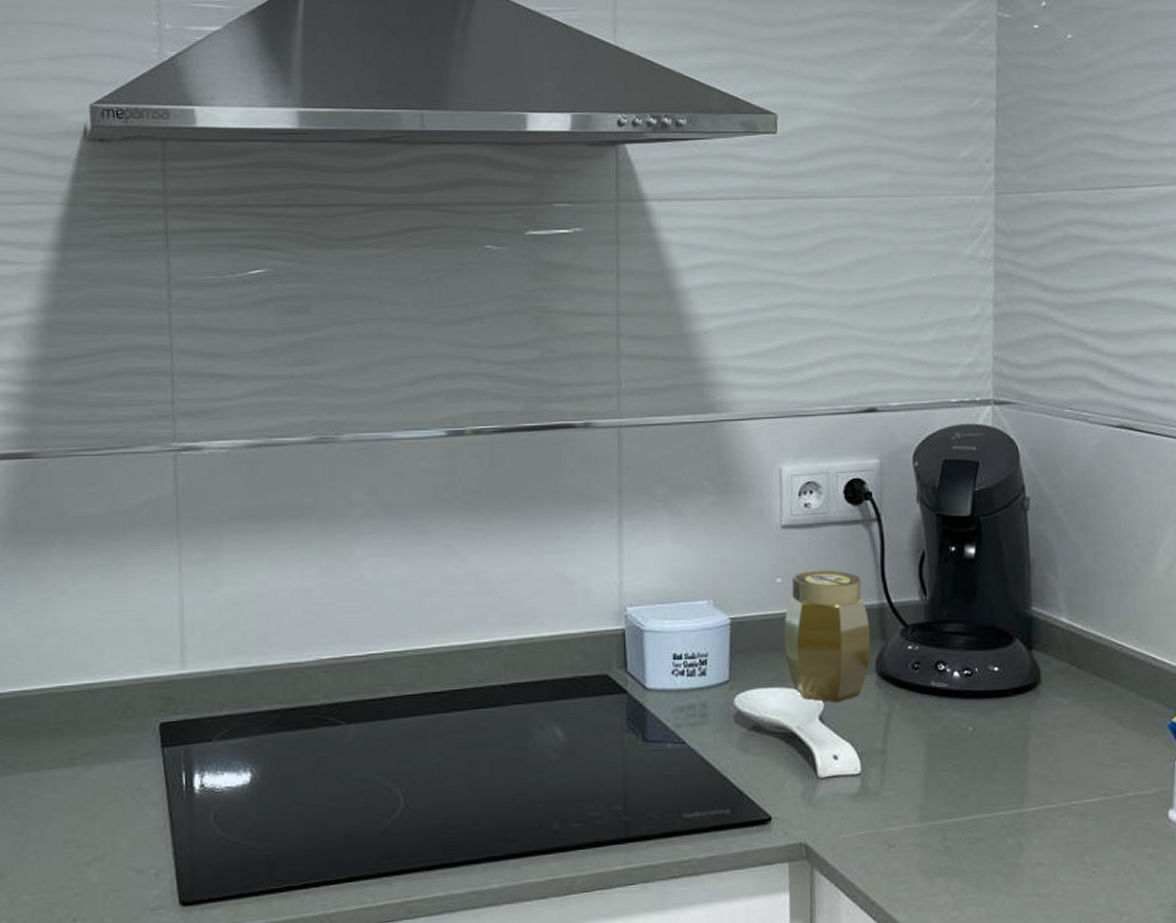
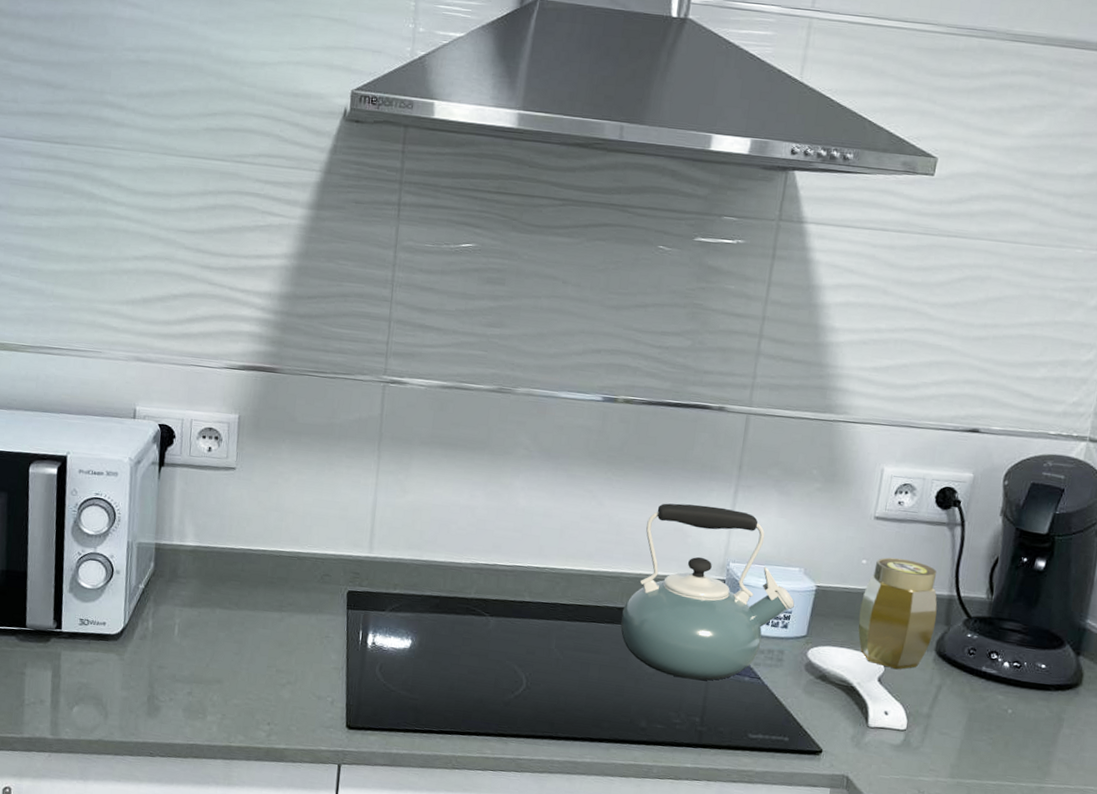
kettle: none [508,542,709,760] -> present [620,503,795,681]

